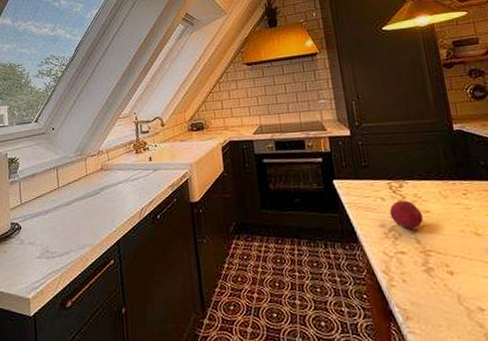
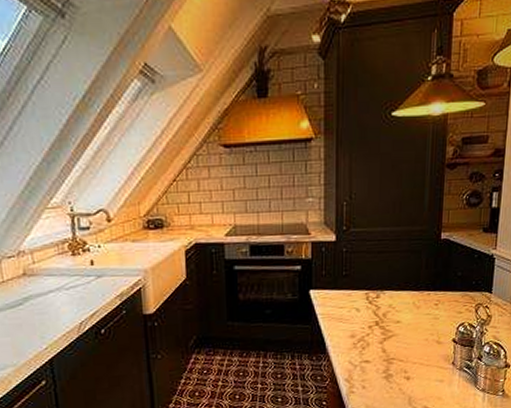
apple: present [389,200,424,230] -> none [362,311,393,340]

